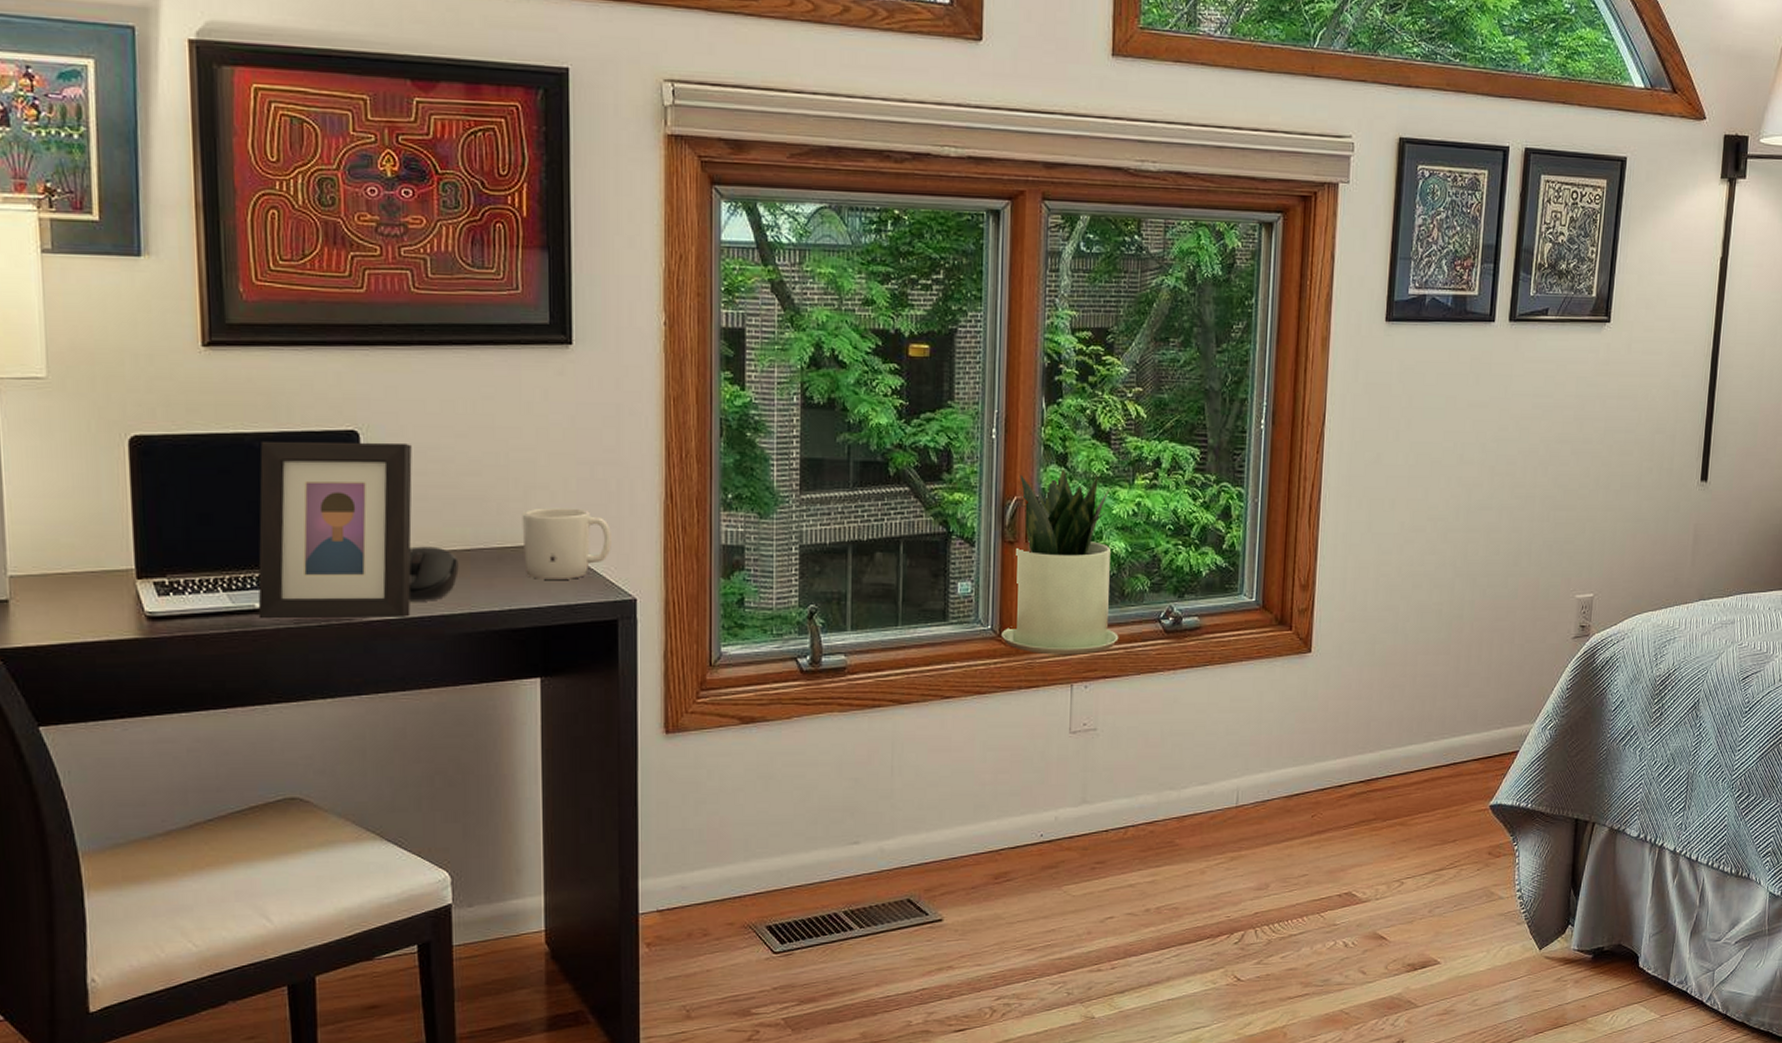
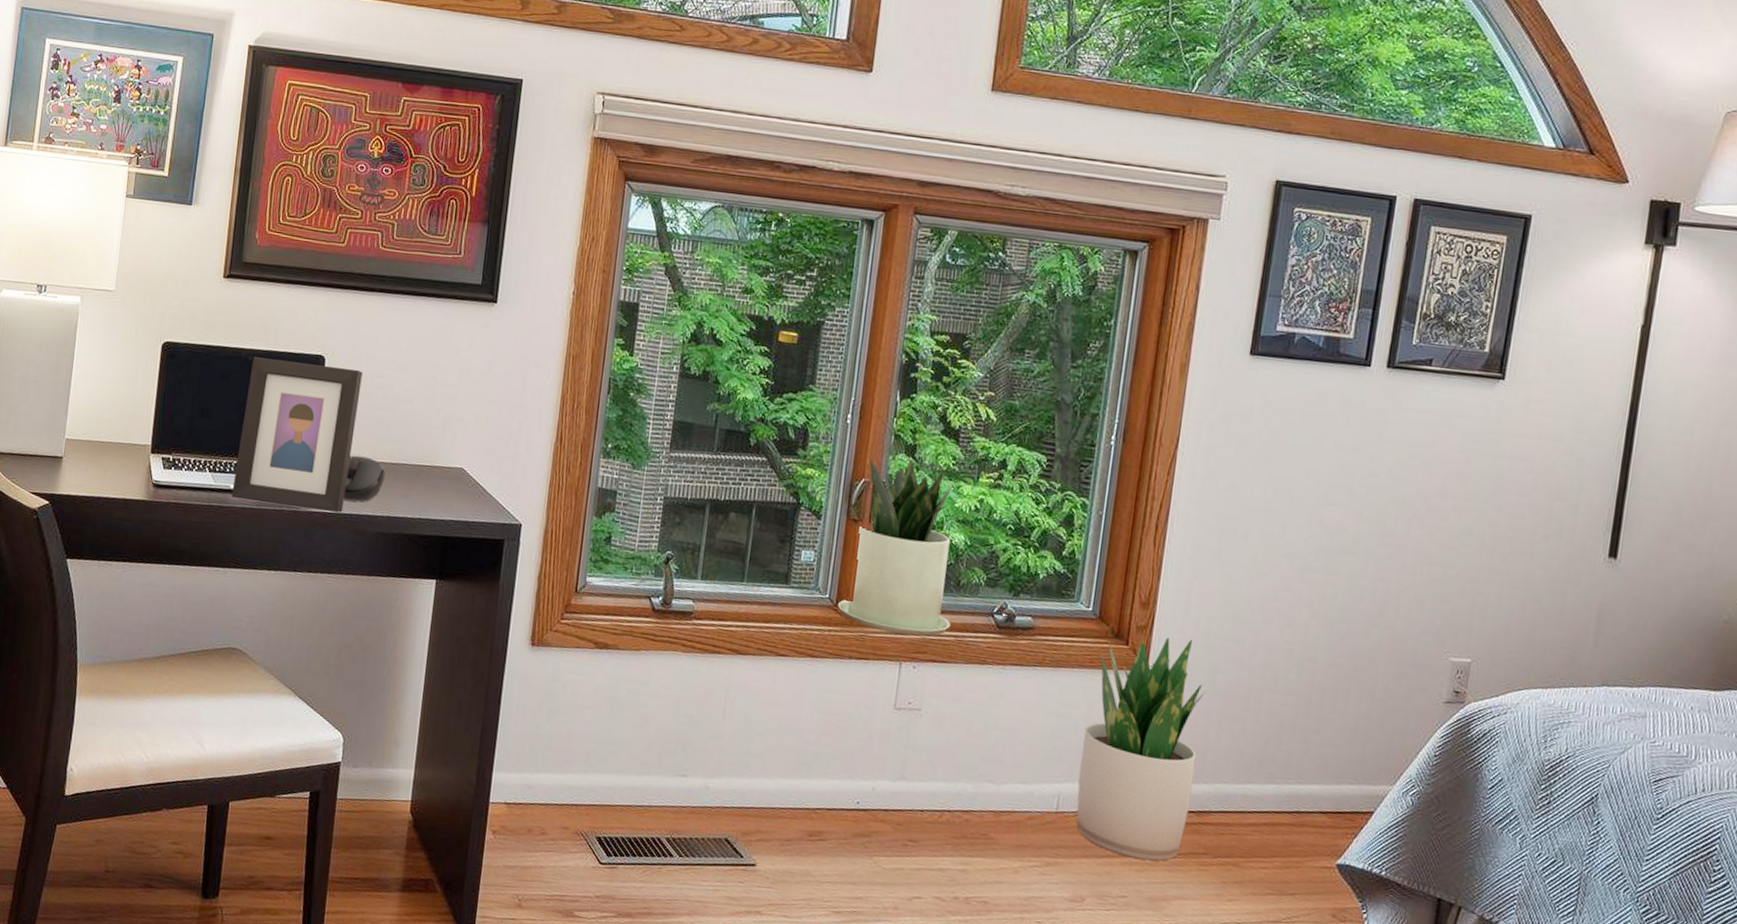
mug: present [522,508,611,579] -> none [435,436,509,500]
planter: none [1255,614,1366,837] -> present [1076,637,1206,861]

